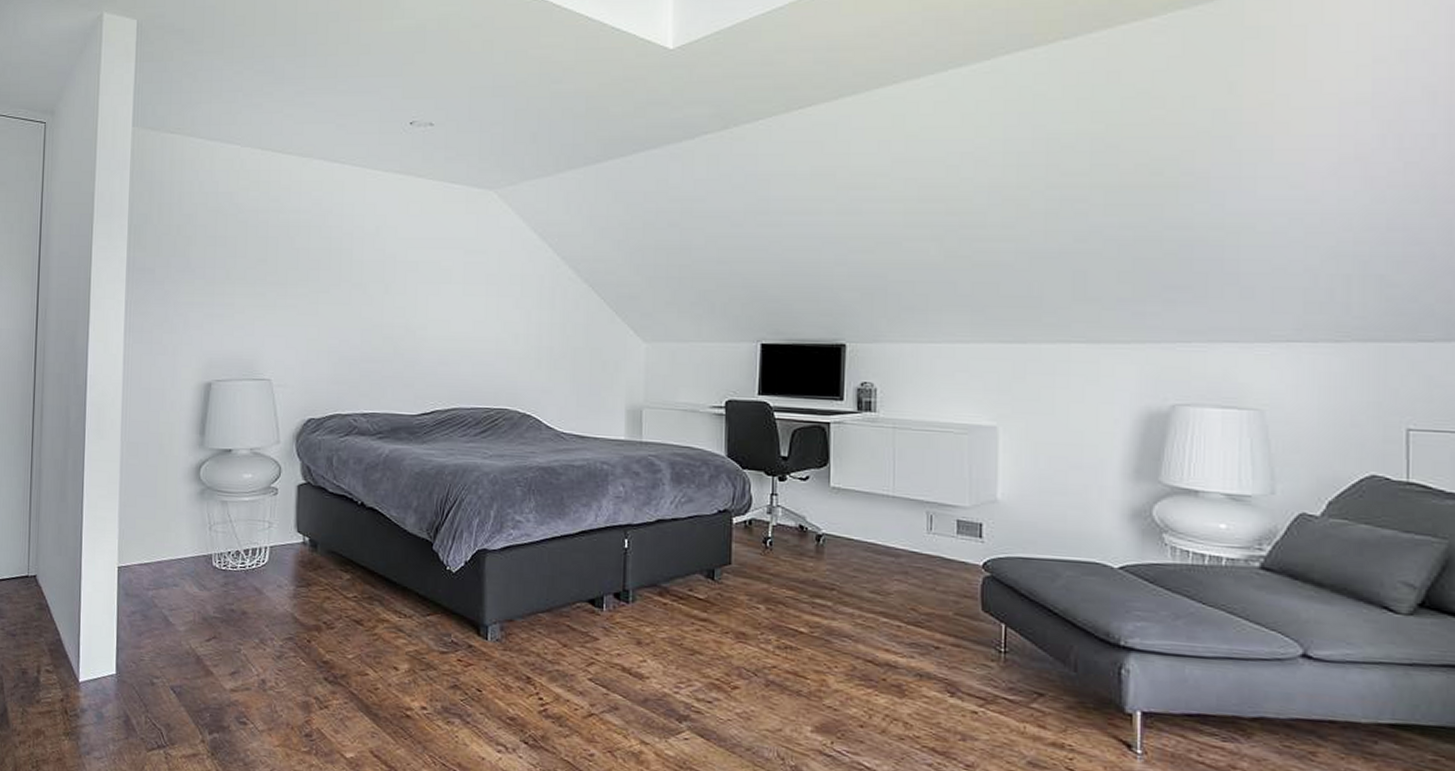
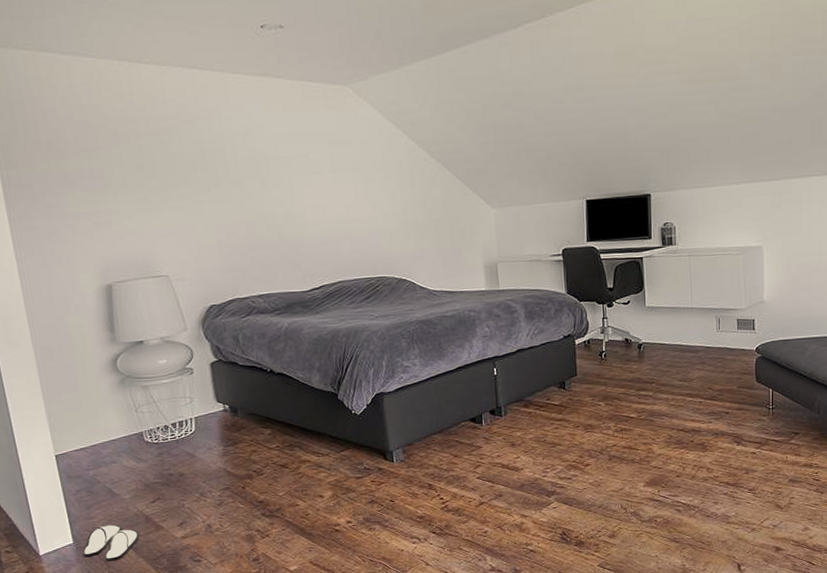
slippers: none [122,659,186,705] -> present [82,525,140,562]

